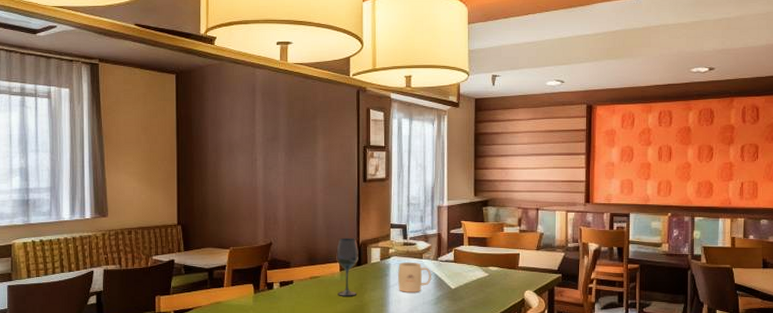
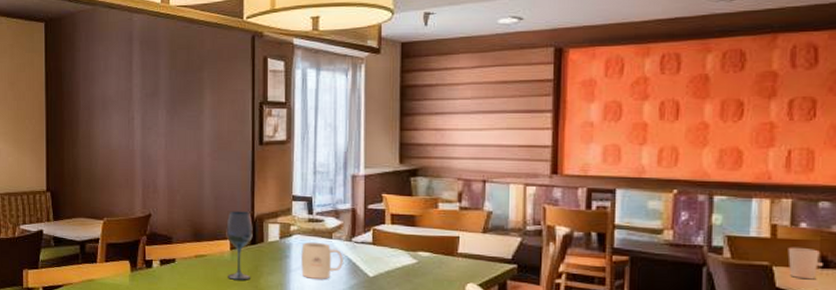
cup: none [742,253,764,277] -> present [787,246,823,280]

